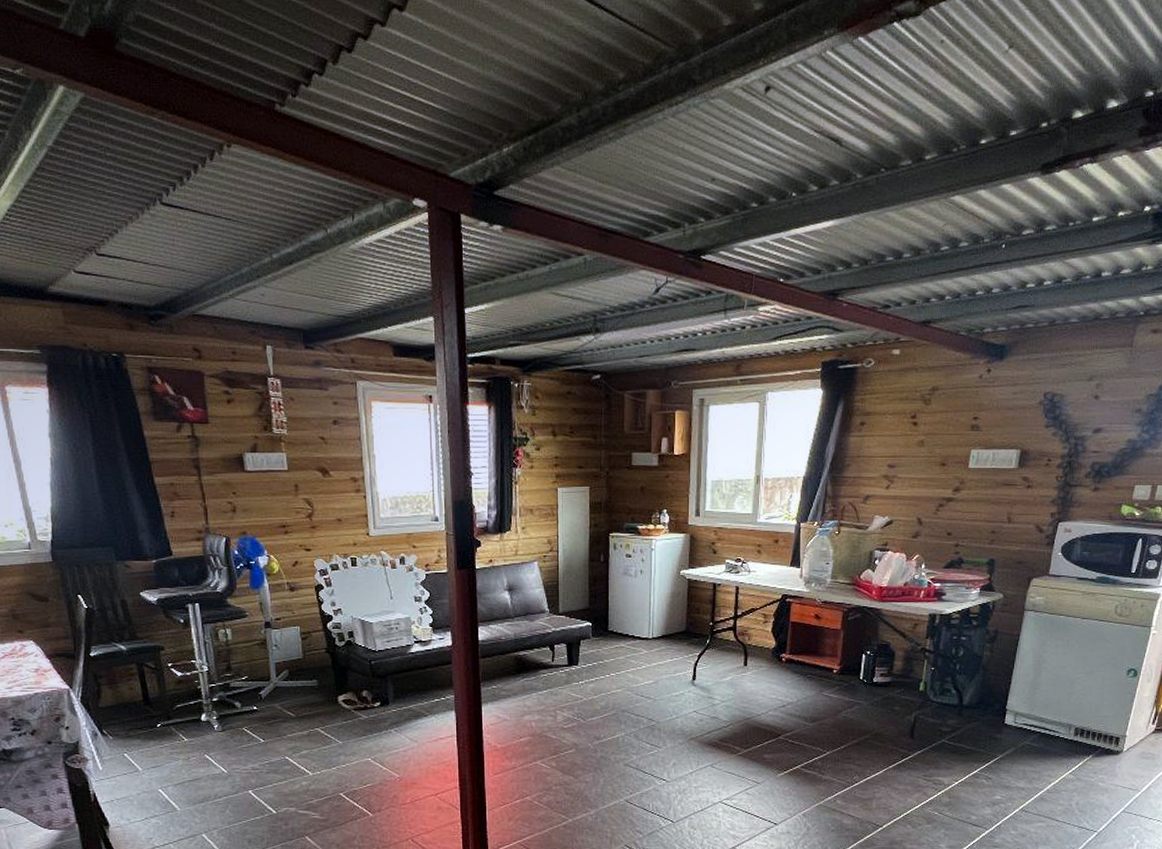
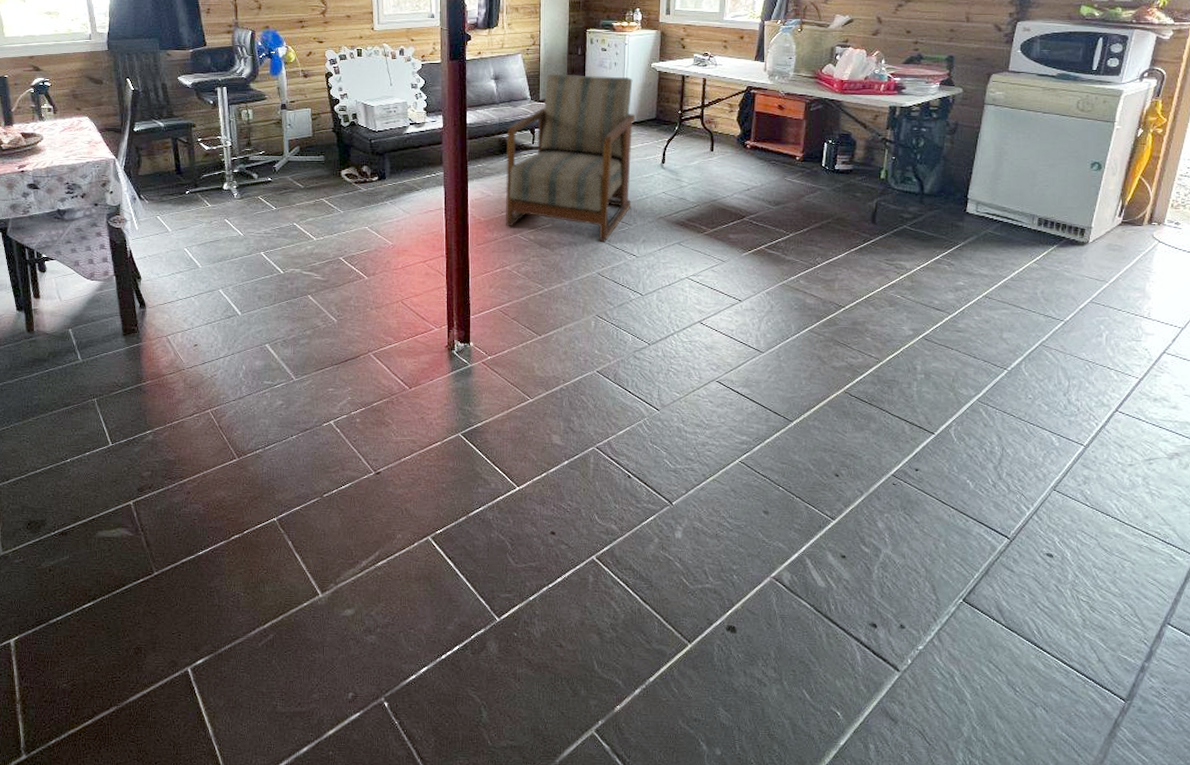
armchair: none [523,583,664,767] -> present [505,74,636,242]

